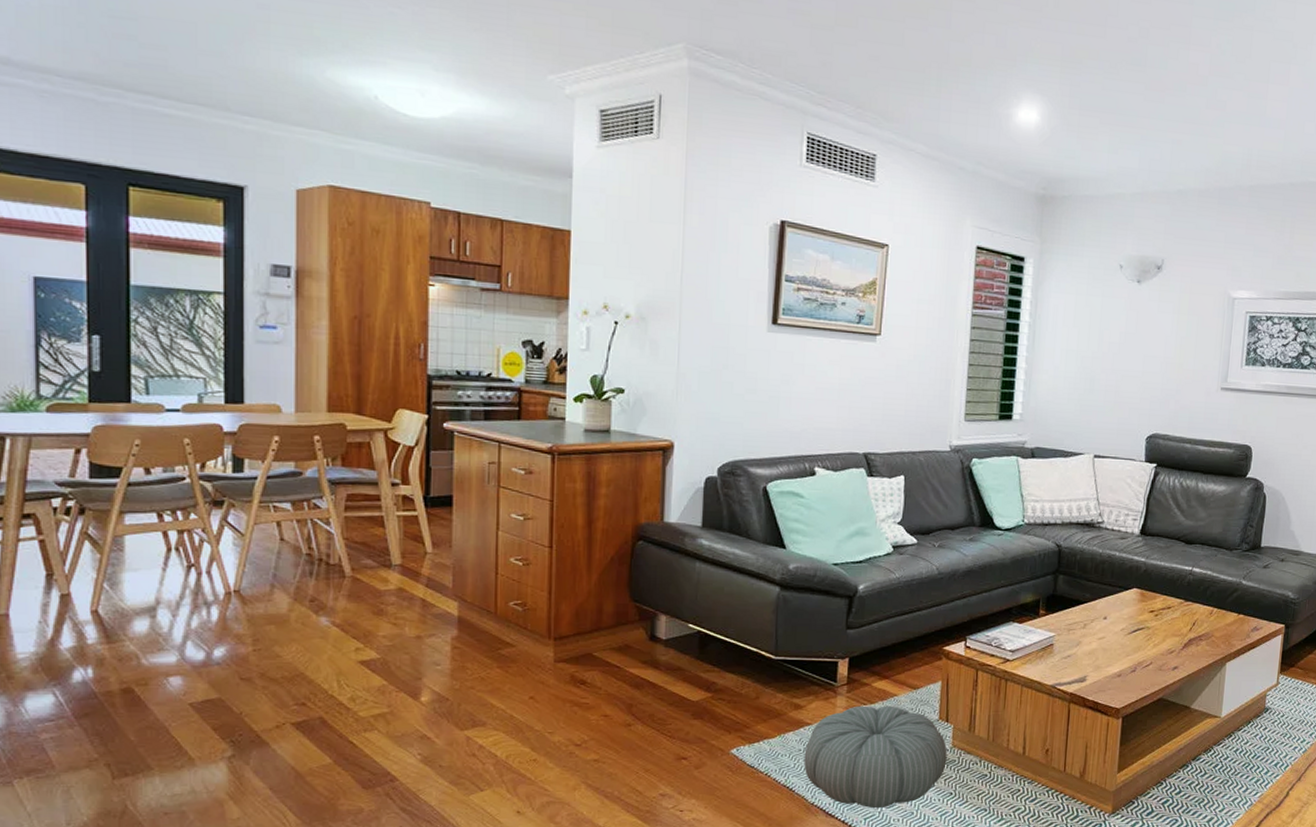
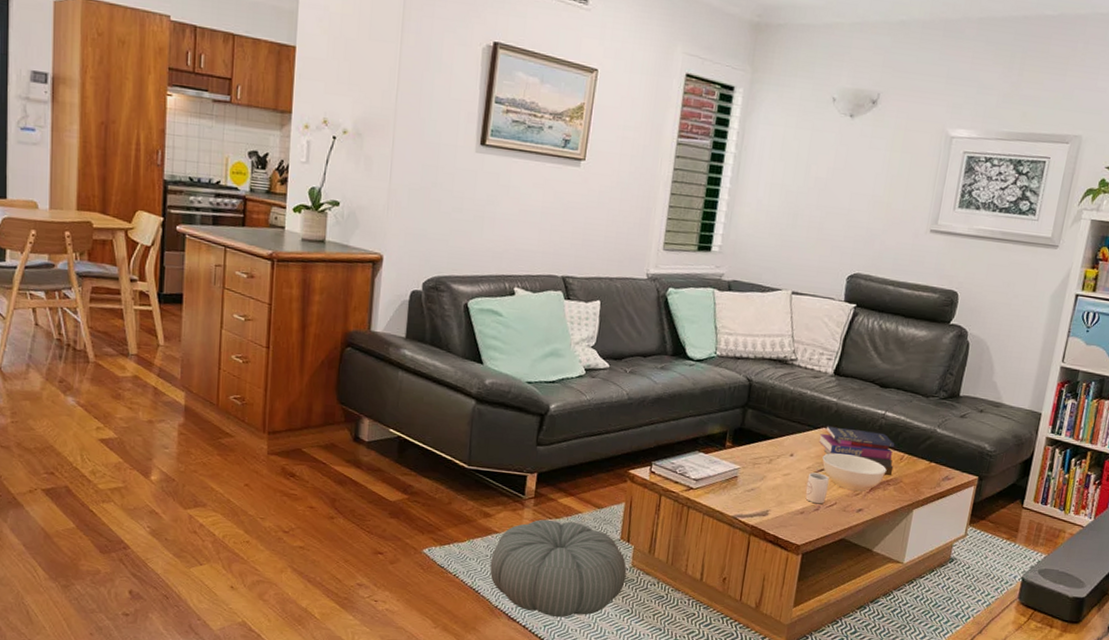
mug: none [1121,634,1144,665] -> present [805,472,829,504]
books: none [1130,586,1204,632] -> present [818,426,895,476]
bowl: none [1135,613,1198,650] -> present [822,453,887,492]

